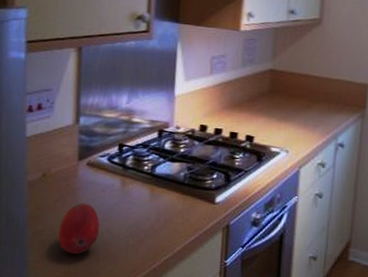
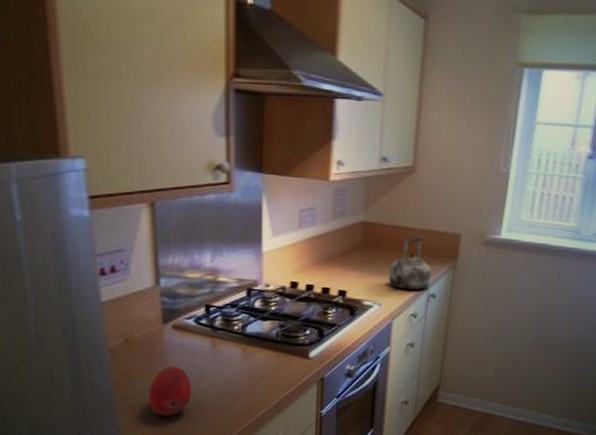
kettle: none [296,84,339,139] -> present [388,235,431,290]

